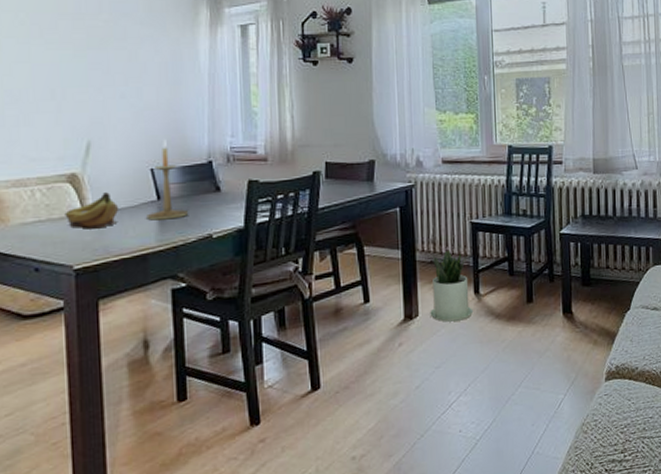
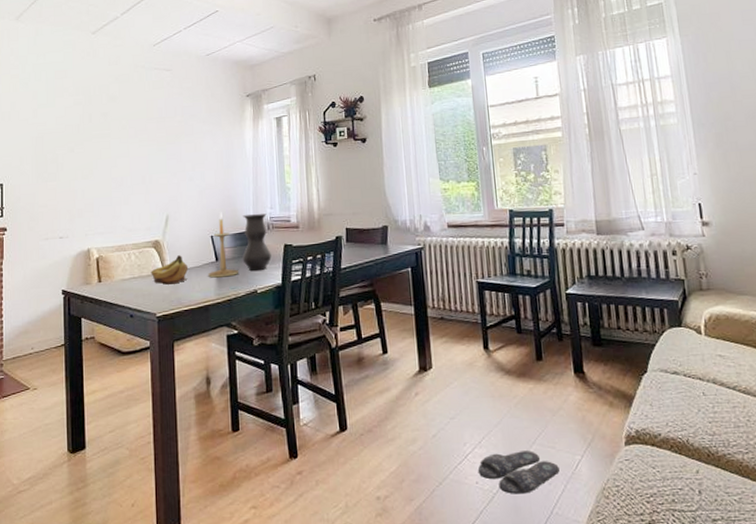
vase: none [193,143,232,211] -> present [242,214,272,271]
planter: present [430,249,474,322] -> none [442,307,484,375]
slippers: none [463,394,543,439] -> present [479,451,559,494]

